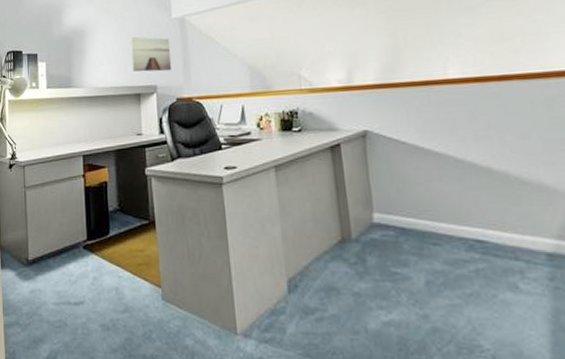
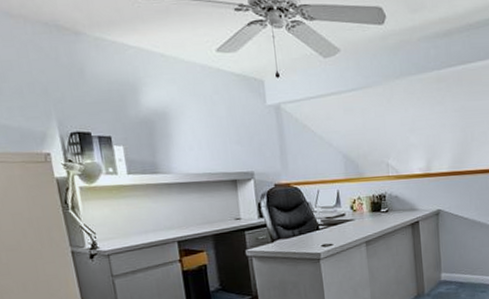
wall art: present [130,36,172,72] -> none [222,122,269,159]

